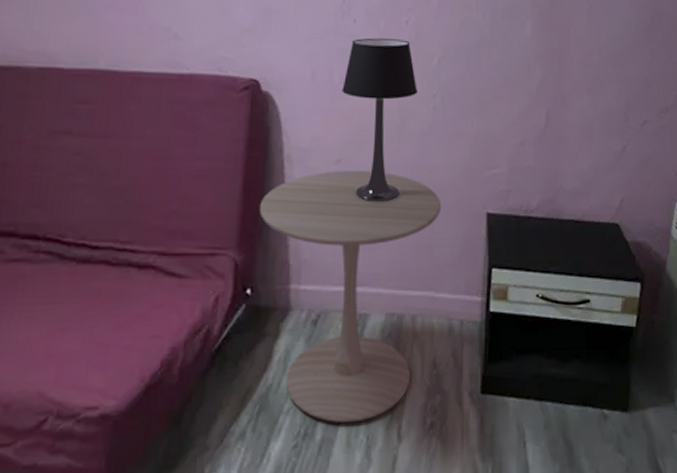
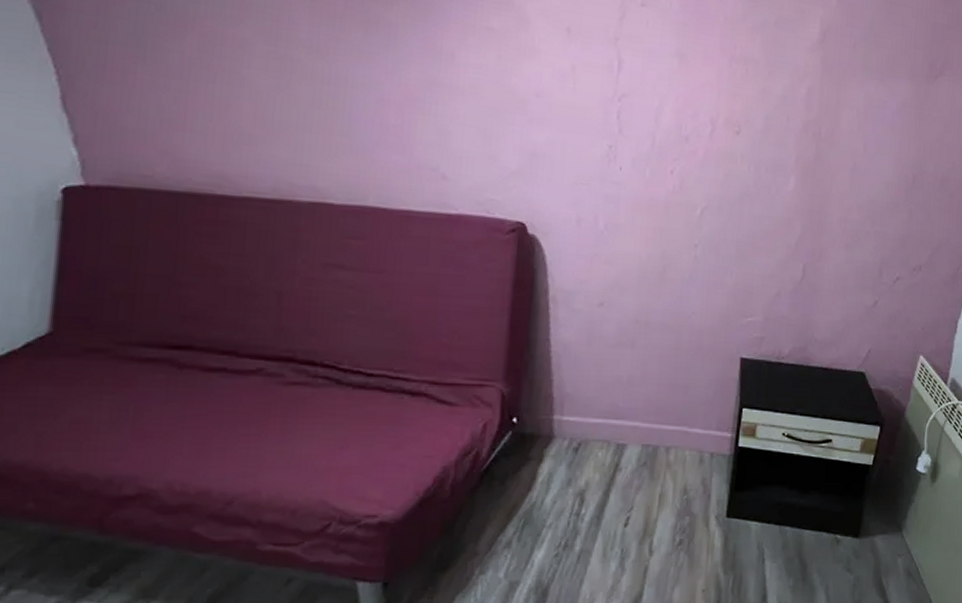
side table: present [259,170,442,423] -> none [524,312,698,538]
table lamp: present [342,38,417,203] -> none [606,186,680,345]

